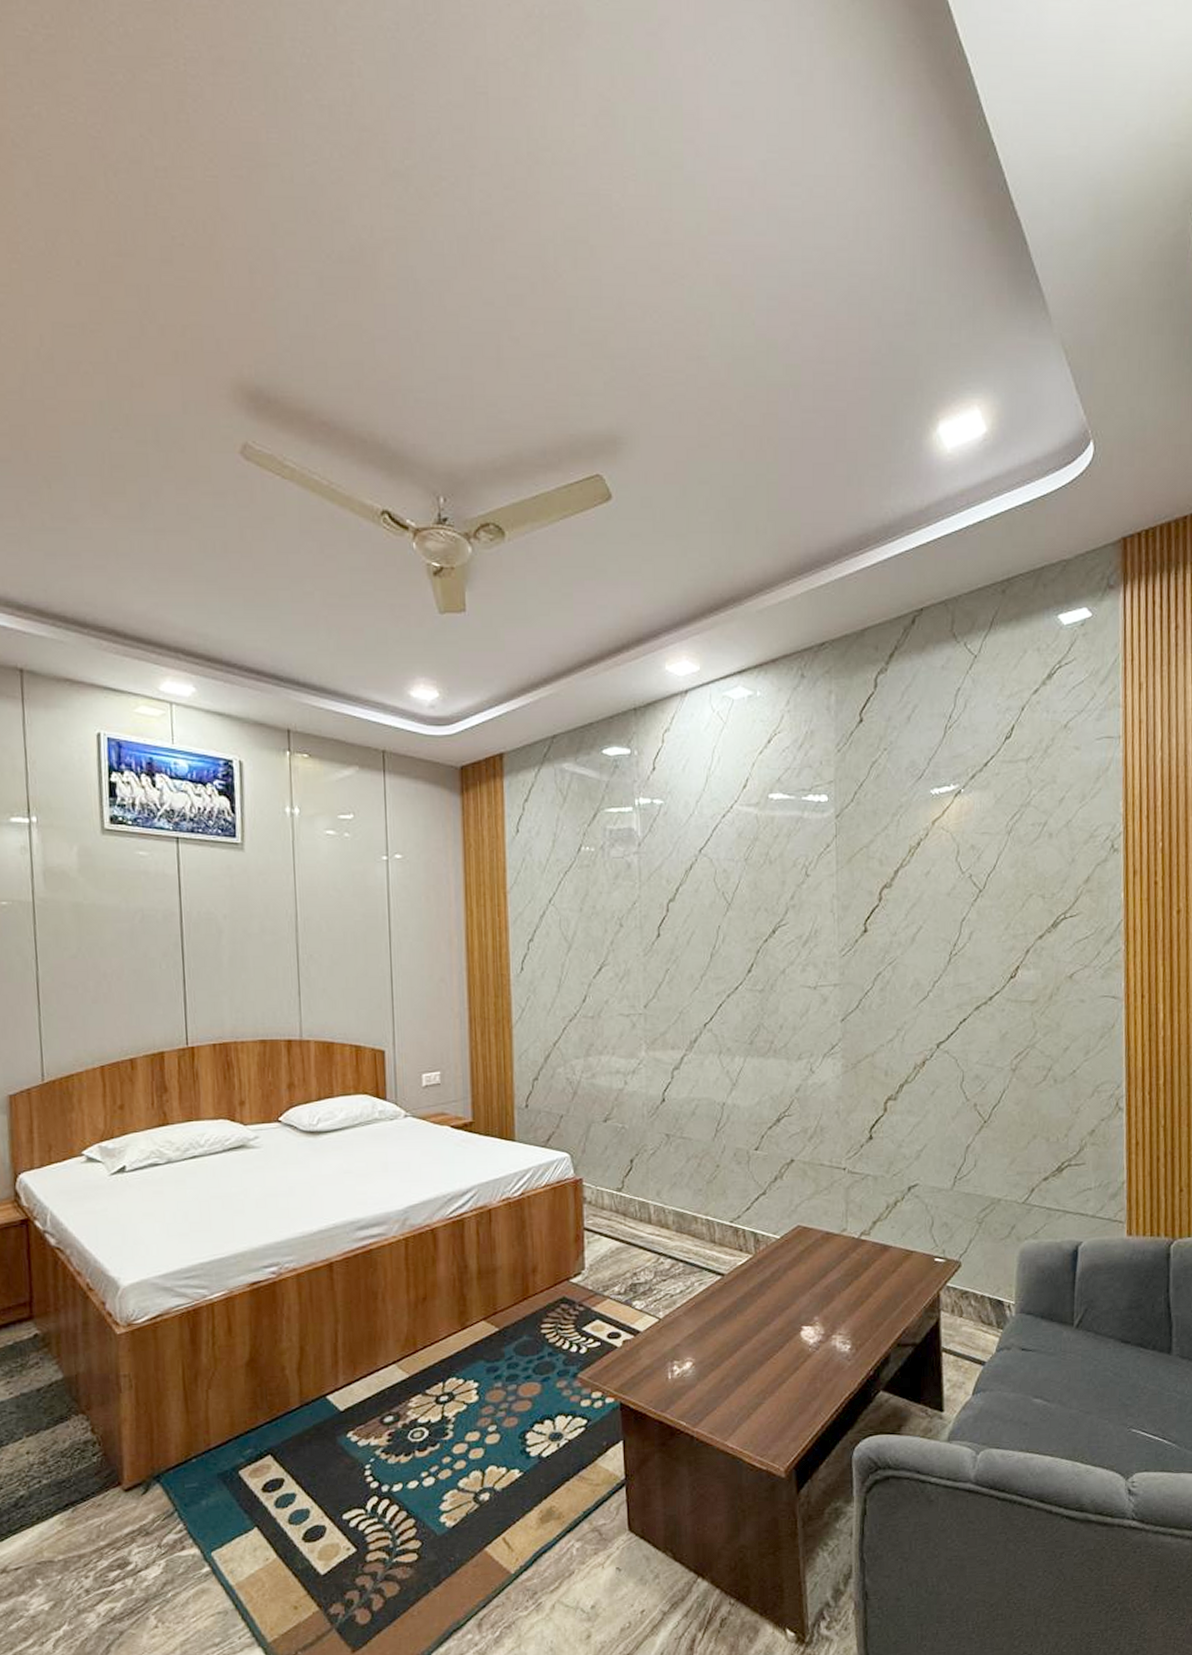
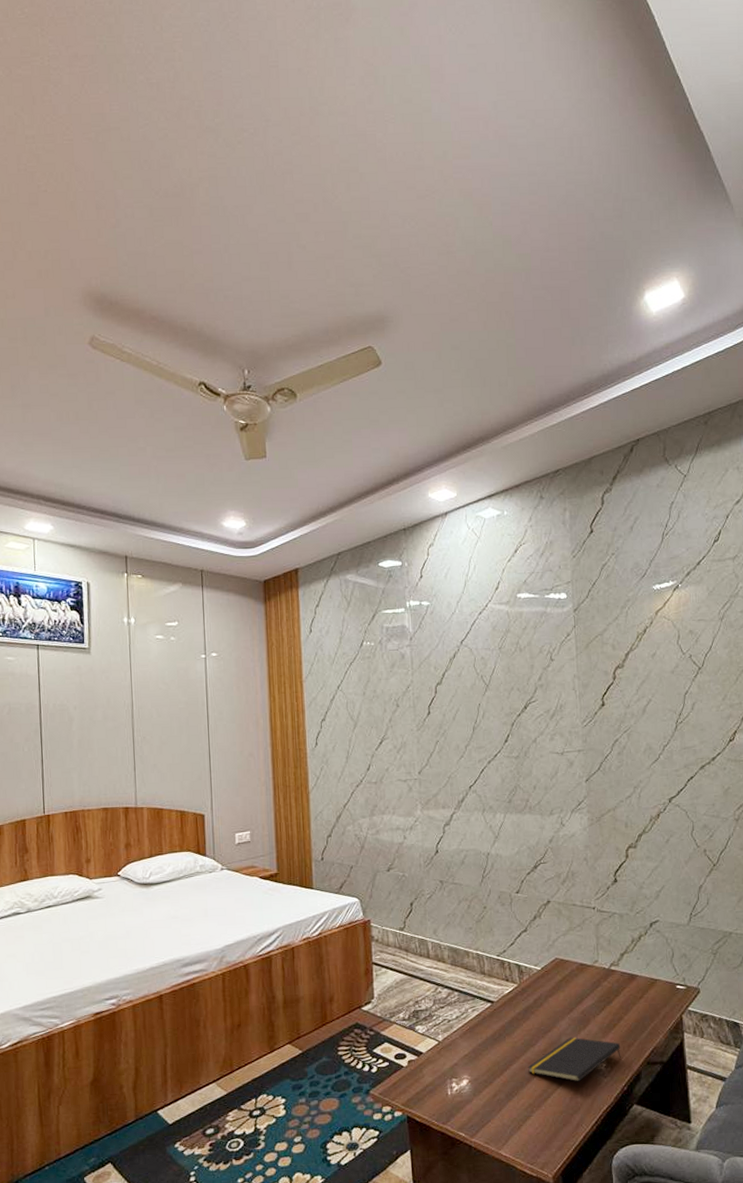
notepad: none [760,1315,868,1366] -> present [527,1037,621,1082]

